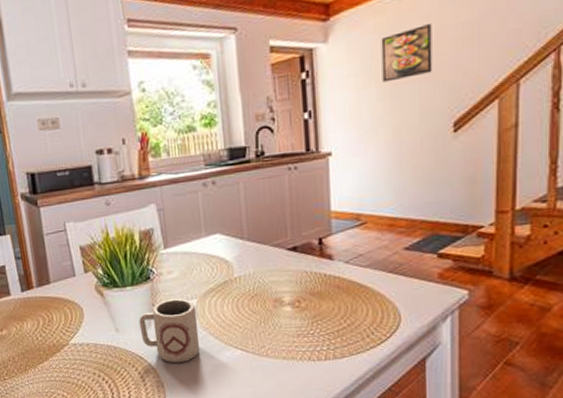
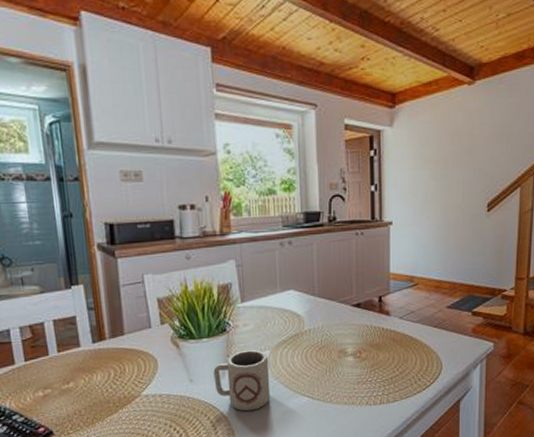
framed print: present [381,24,433,83] -> none [435,121,474,166]

